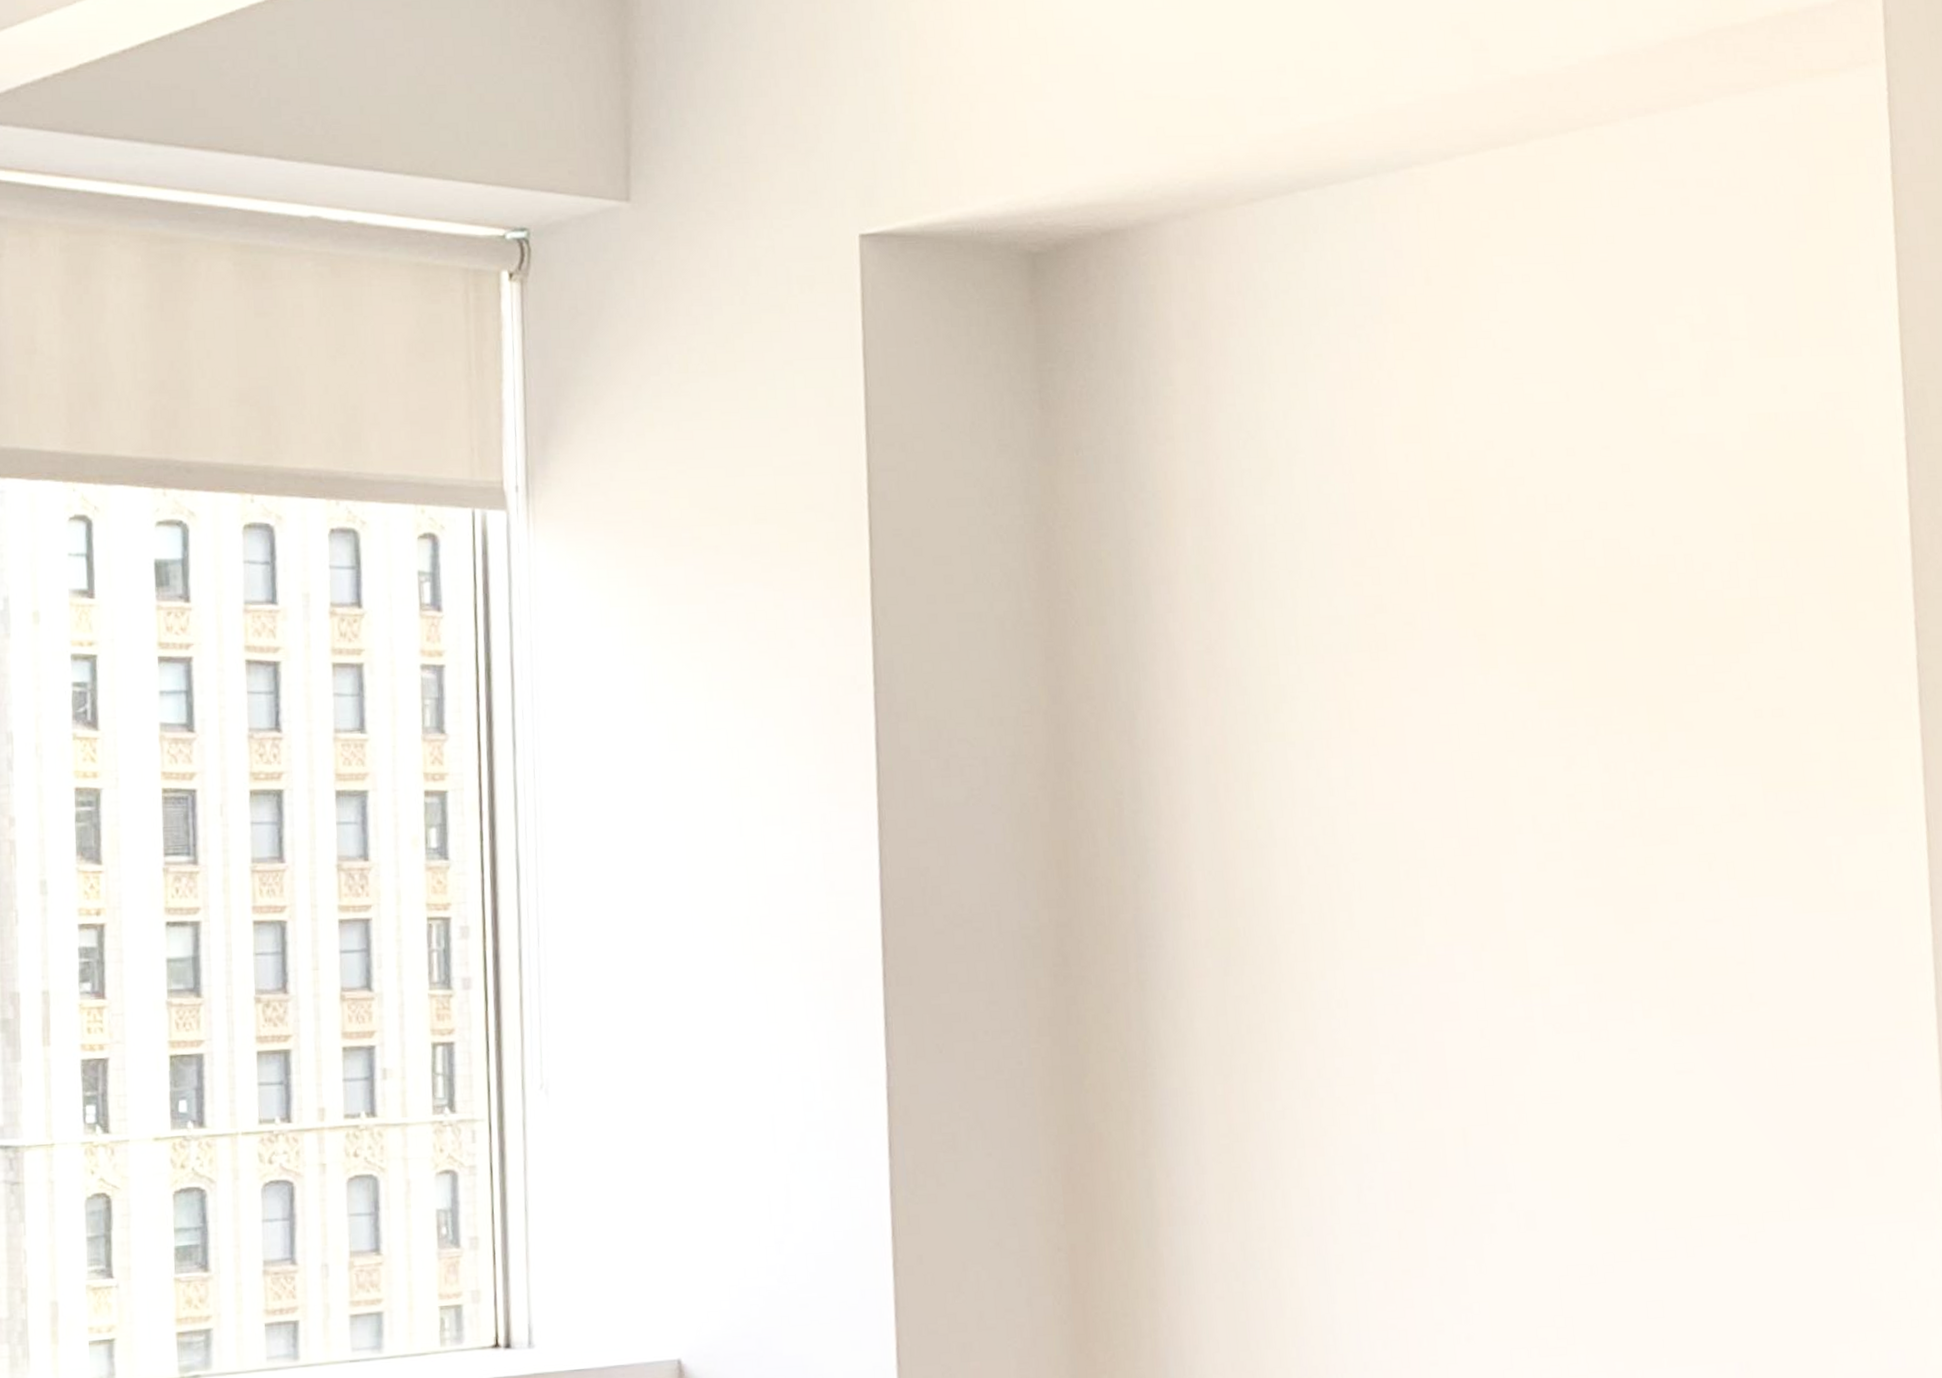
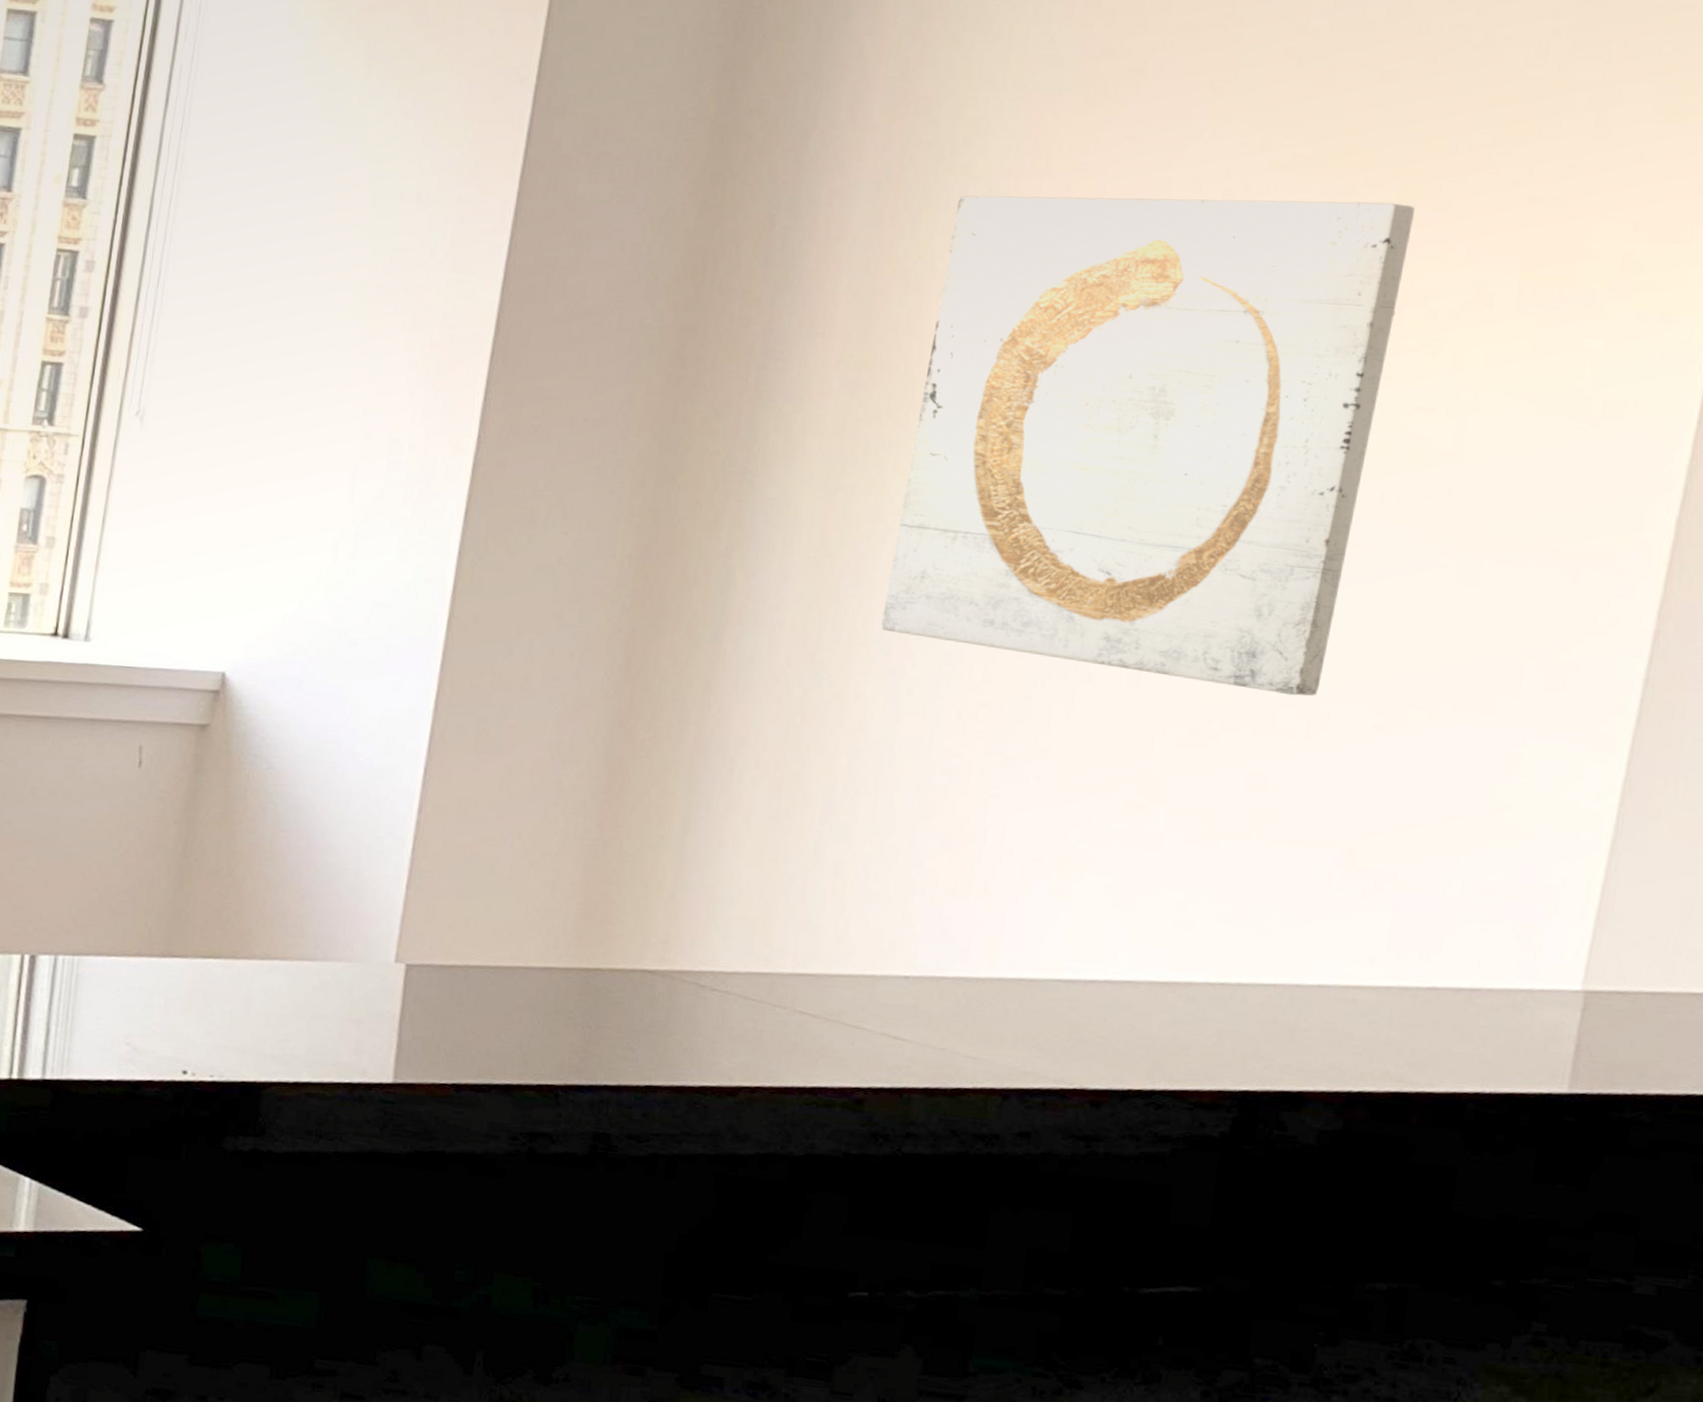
wall art: none [1281,727,1687,1217] -> present [881,195,1415,697]

